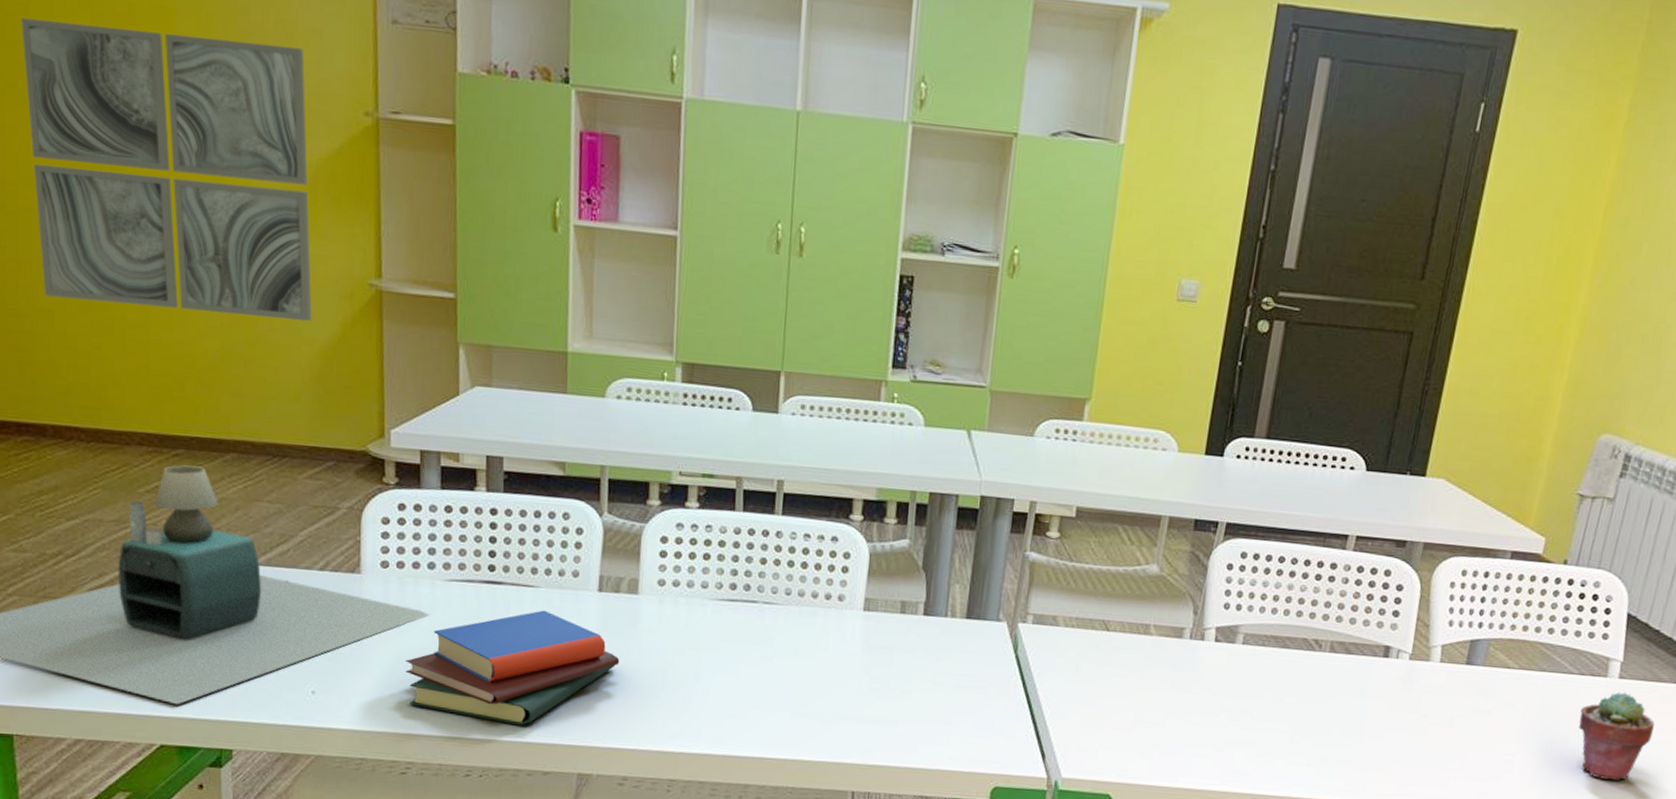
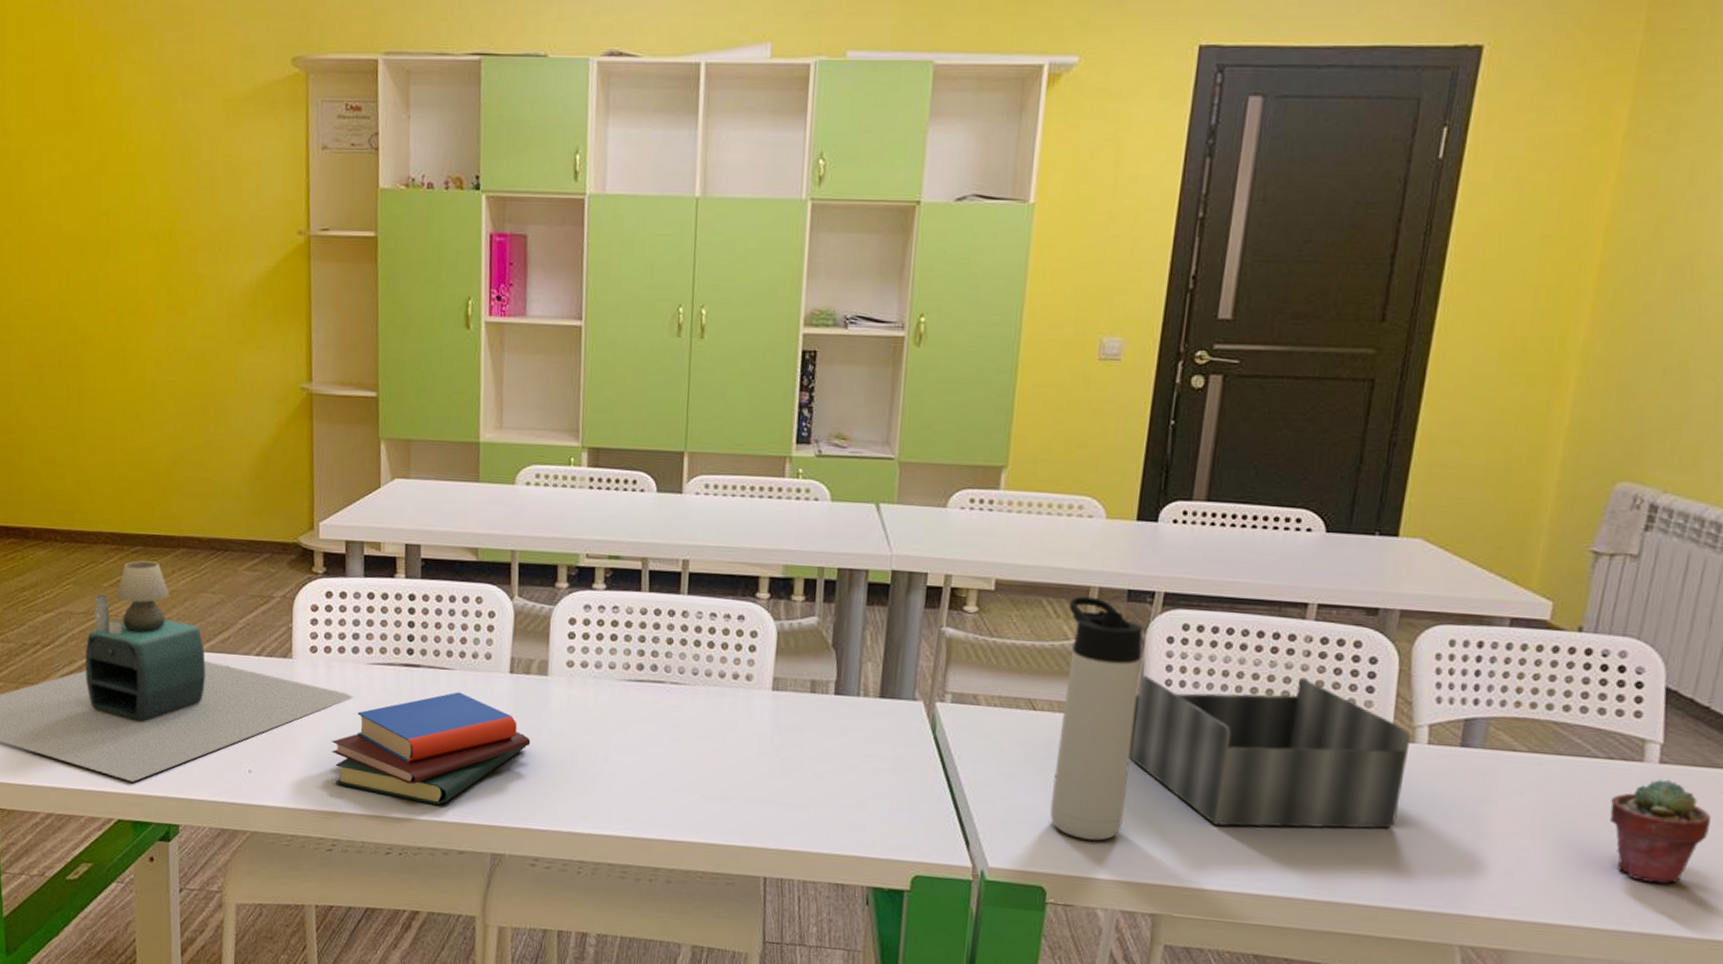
wall art: present [21,18,312,322] -> none [16,174,252,425]
thermos bottle: none [1118,524,1207,752] -> present [1049,596,1143,841]
desk organizer: none [1190,599,1427,737] -> present [1129,675,1411,829]

